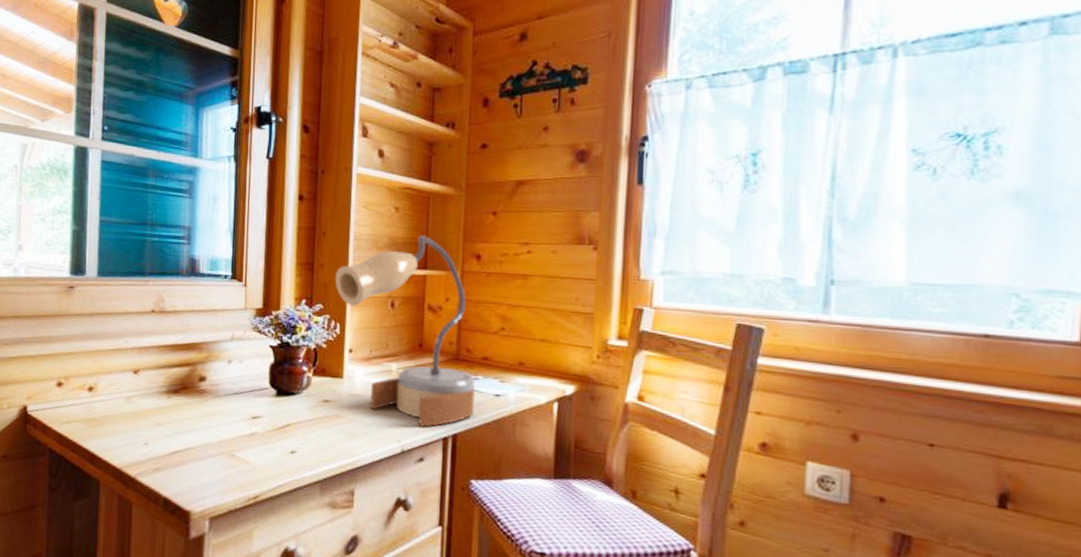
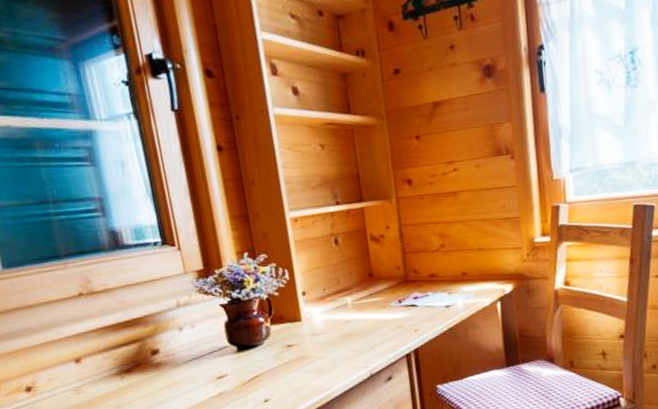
table lamp: present [334,235,476,427] -> none [272,169,430,349]

